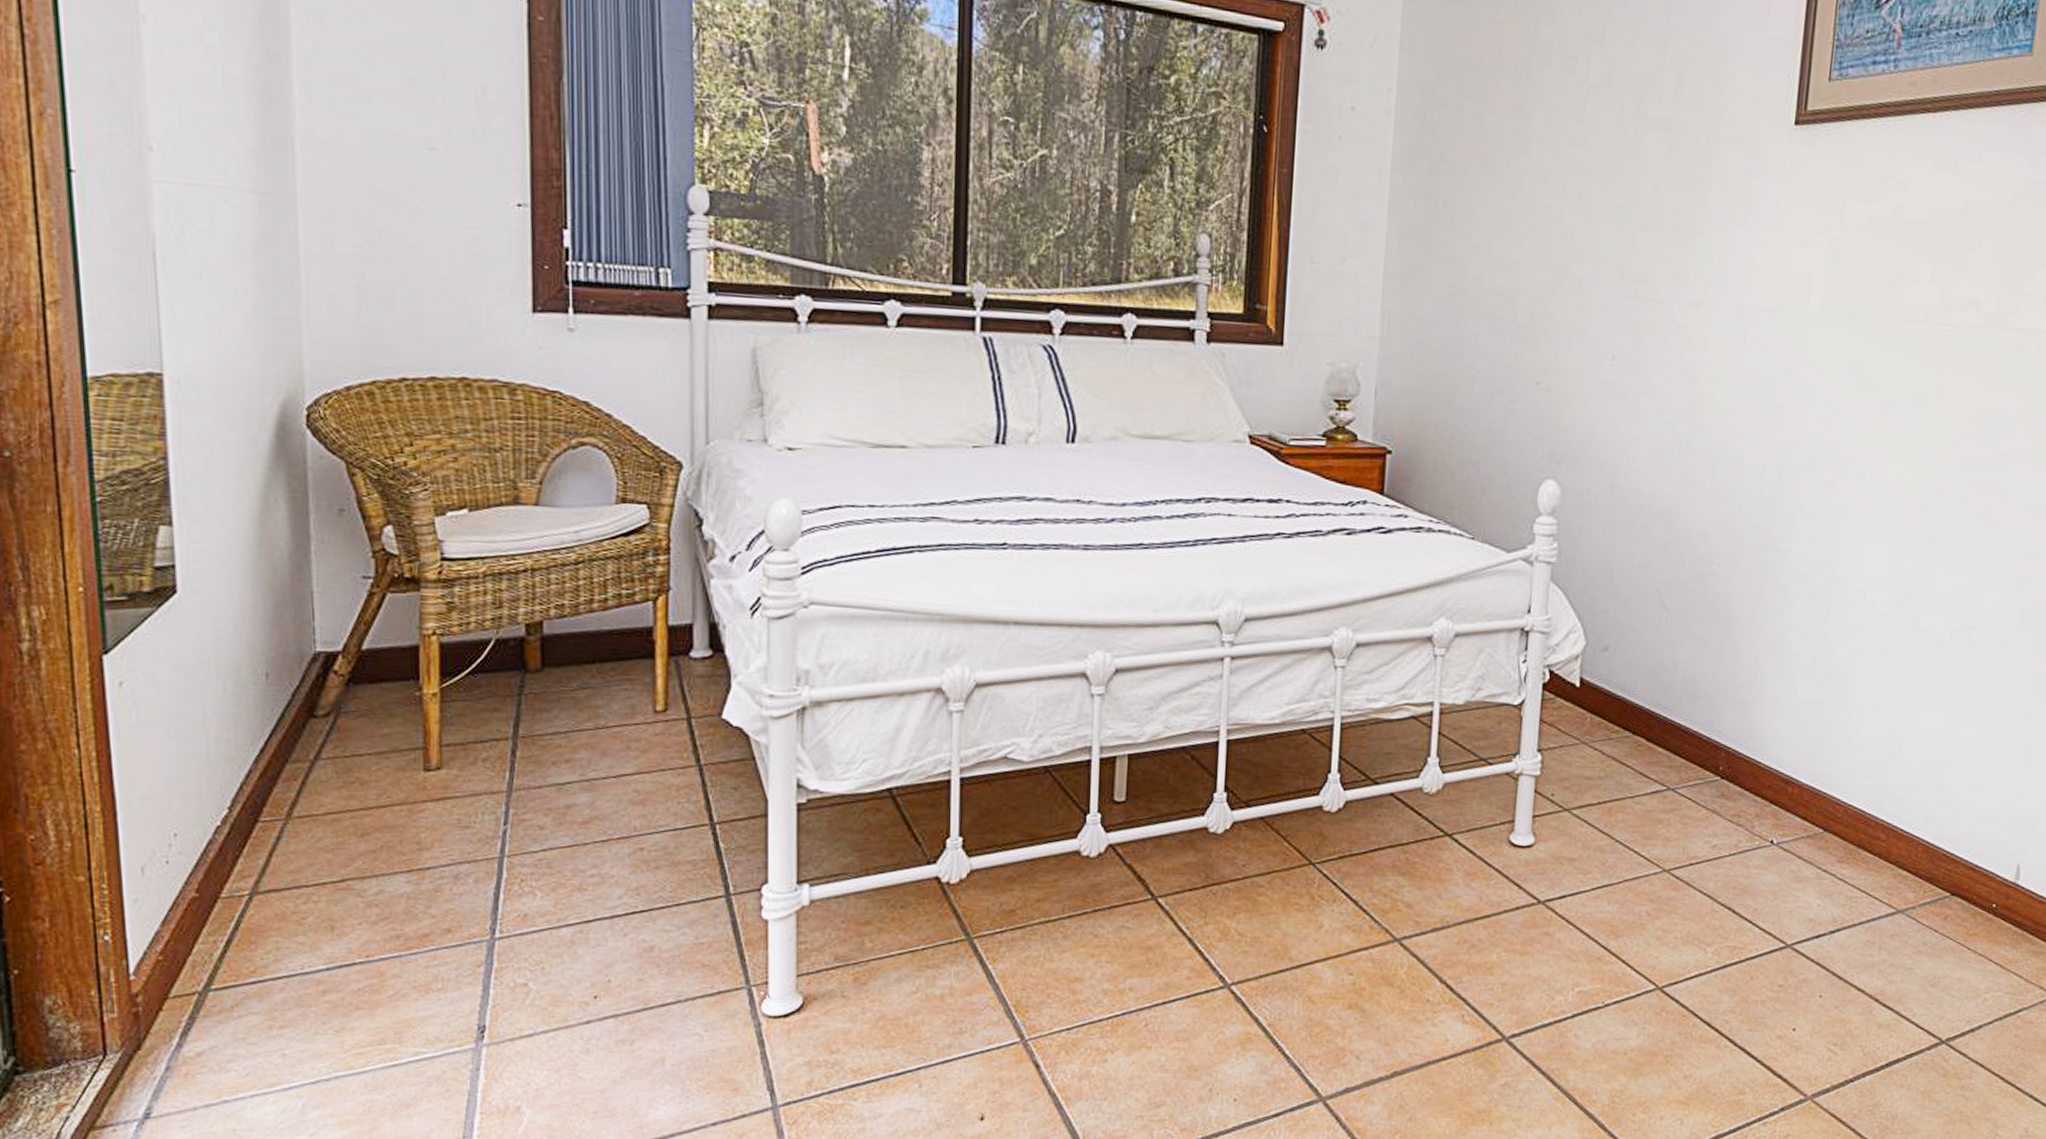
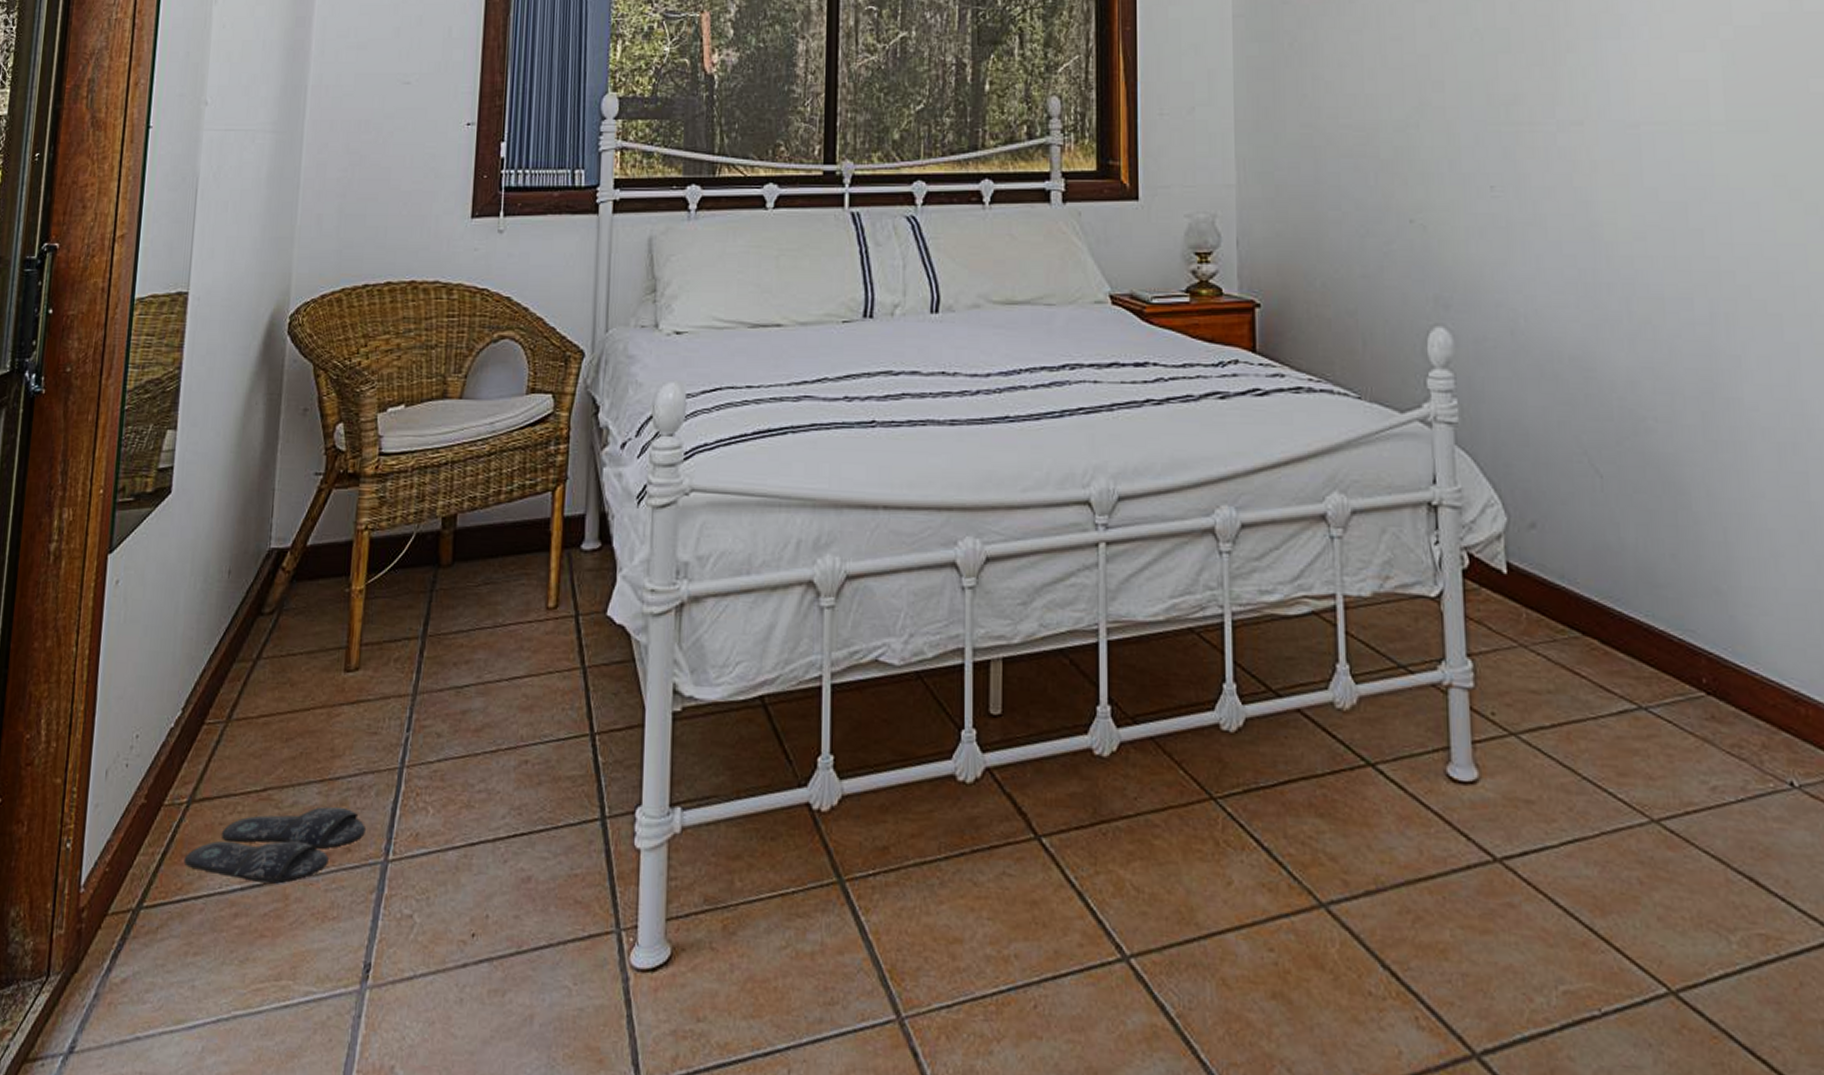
slippers: none [254,894,466,963] -> present [183,806,365,883]

